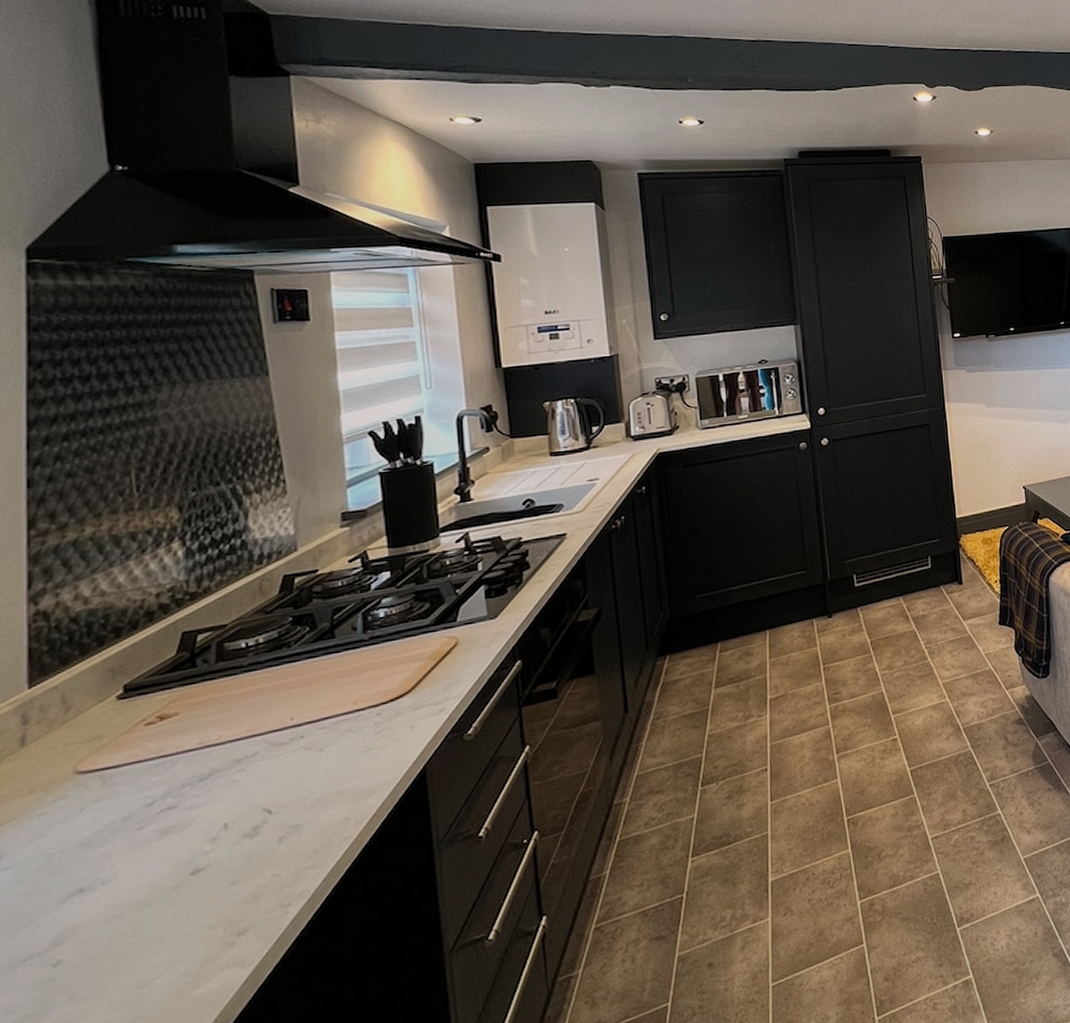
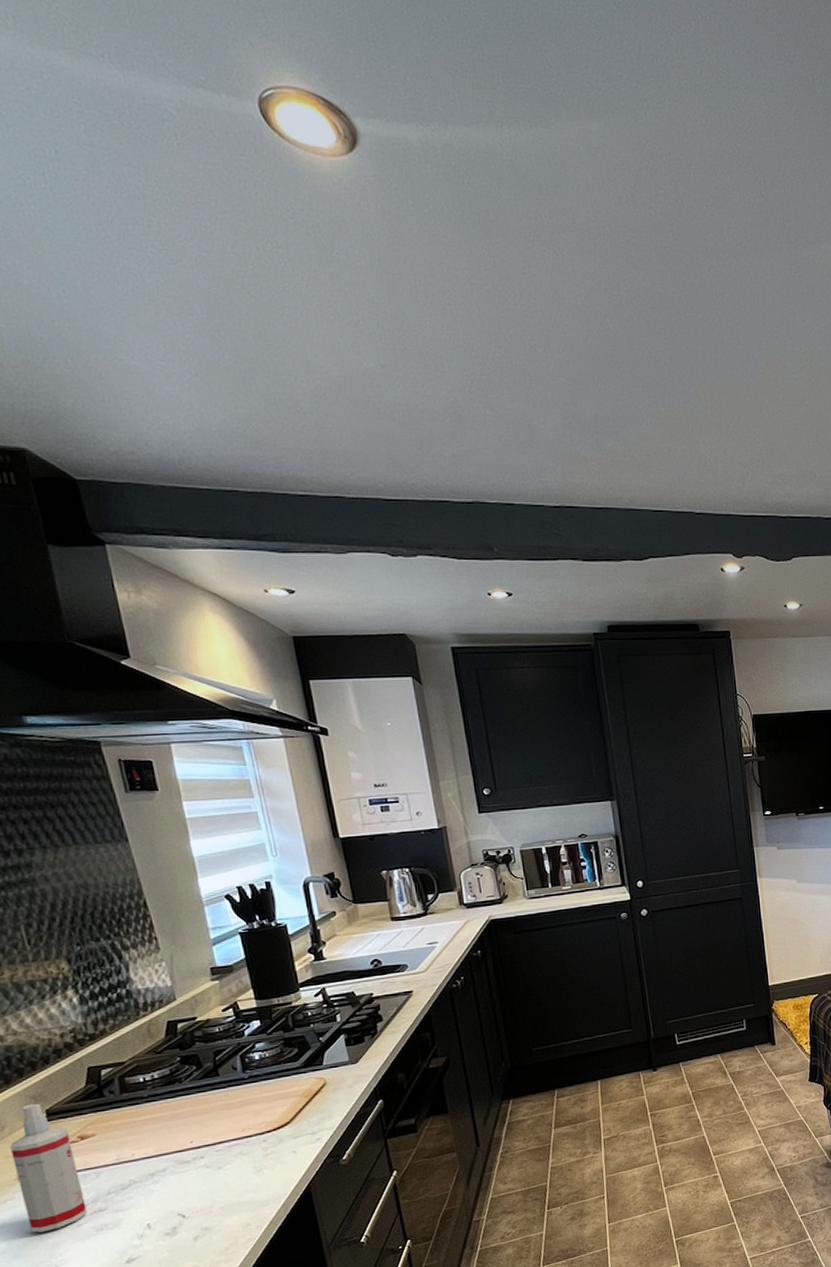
spray bottle: none [73,677,153,840] -> present [10,1103,87,1233]

